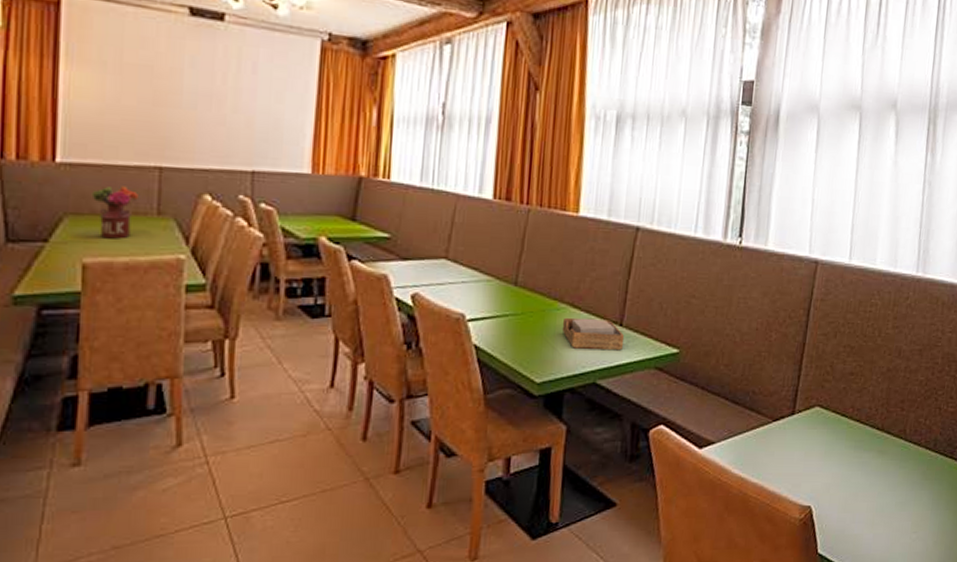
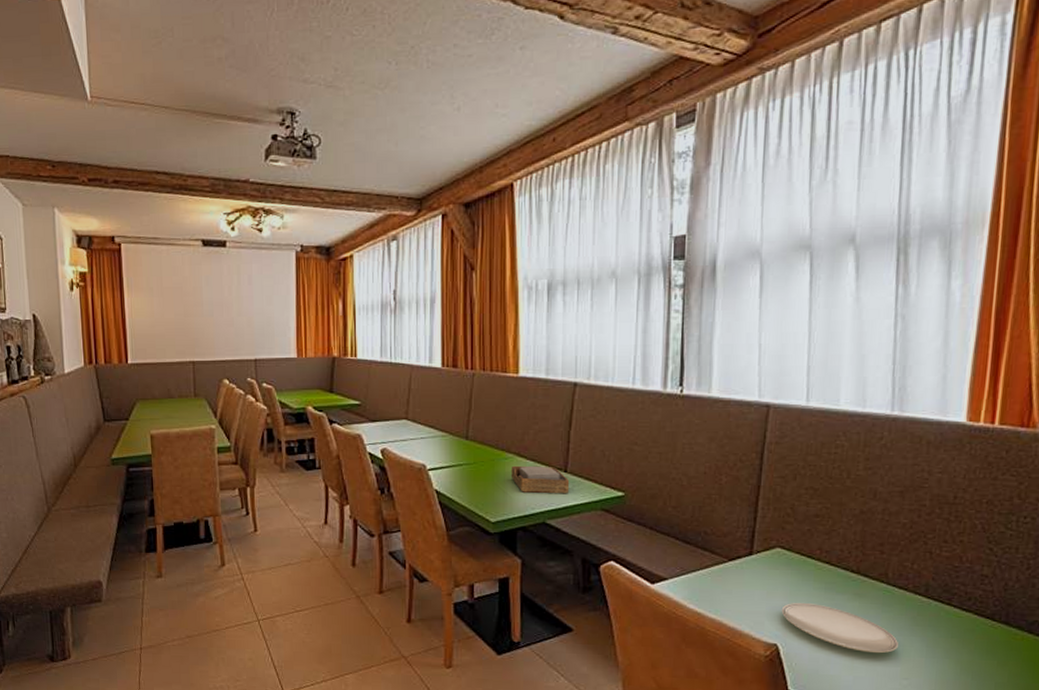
flower arrangement: present [91,186,138,239] -> none [152,377,181,416]
plate: none [816,461,912,510] -> present [781,602,899,654]

